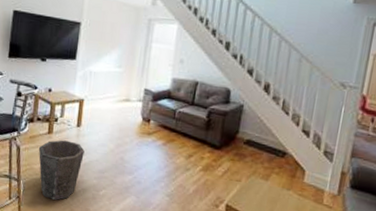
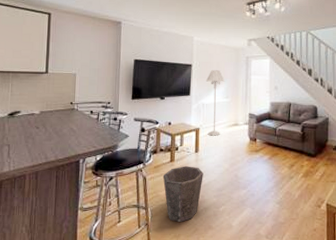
floor lamp: none [93,31,119,111] -> present [205,69,224,136]

